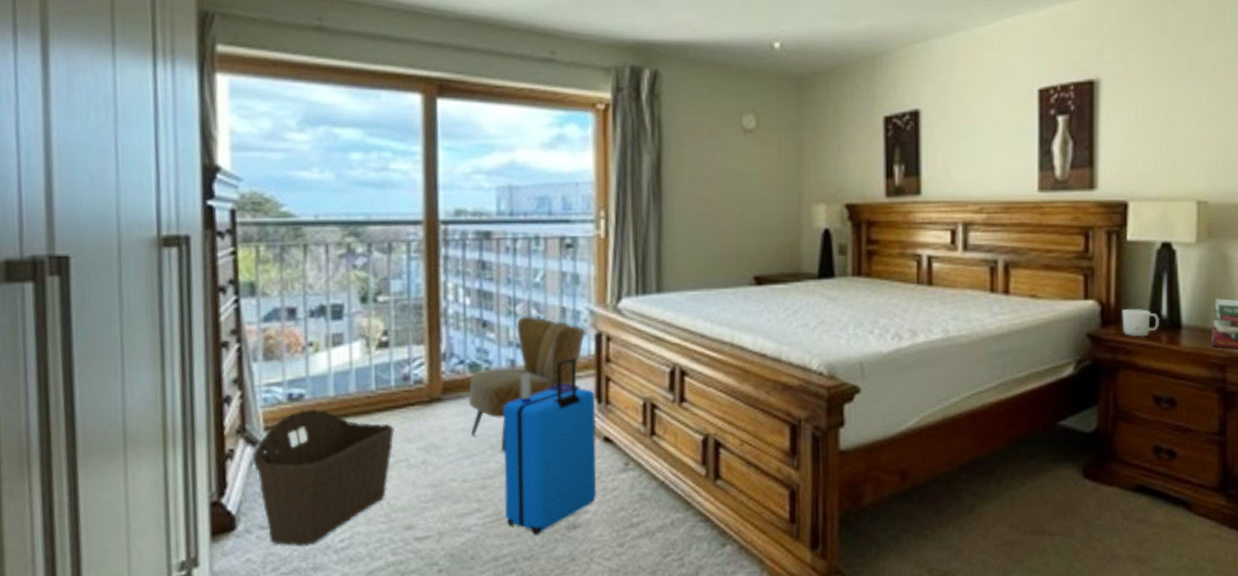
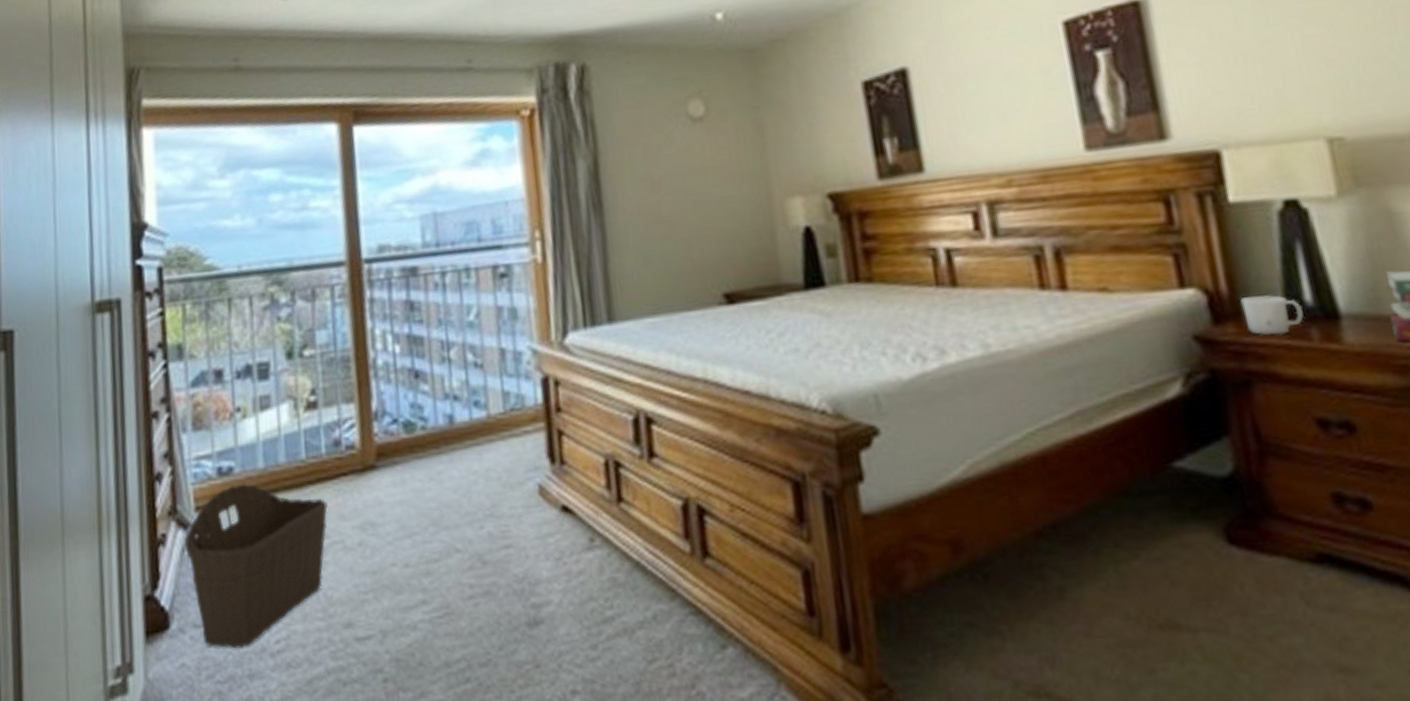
armchair: present [468,316,586,452] -> none [404,361,531,529]
suitcase: present [503,358,597,535] -> none [444,408,559,634]

